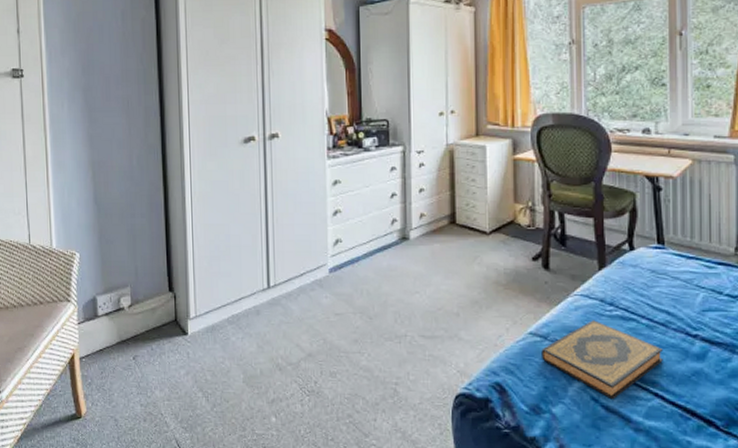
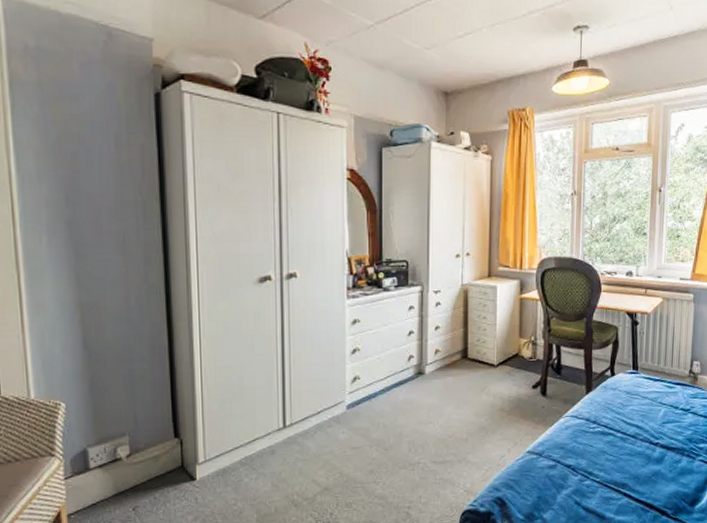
hardback book: present [541,320,663,400] -> none [537,437,632,502]

